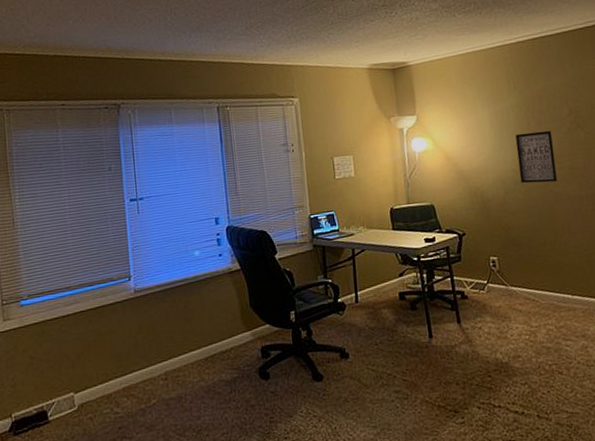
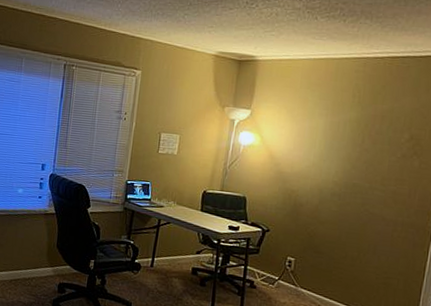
wall art: present [515,130,558,184] -> none [338,148,385,202]

